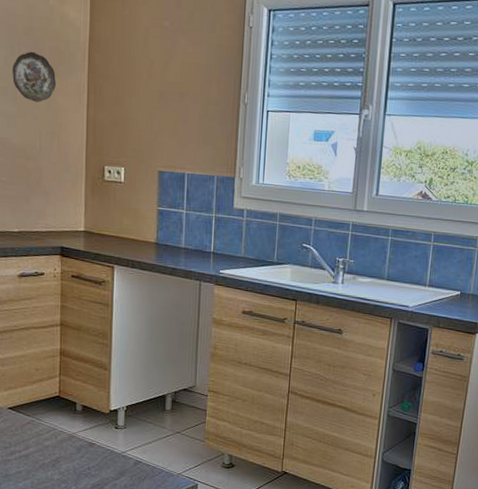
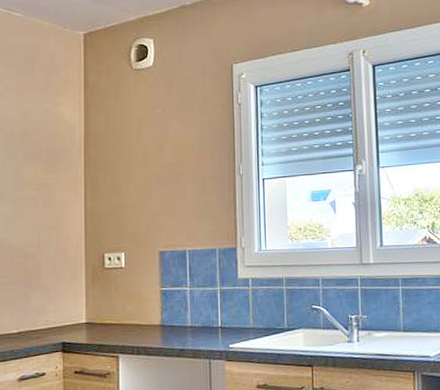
decorative plate: present [12,51,56,102] -> none [10,153,53,200]

